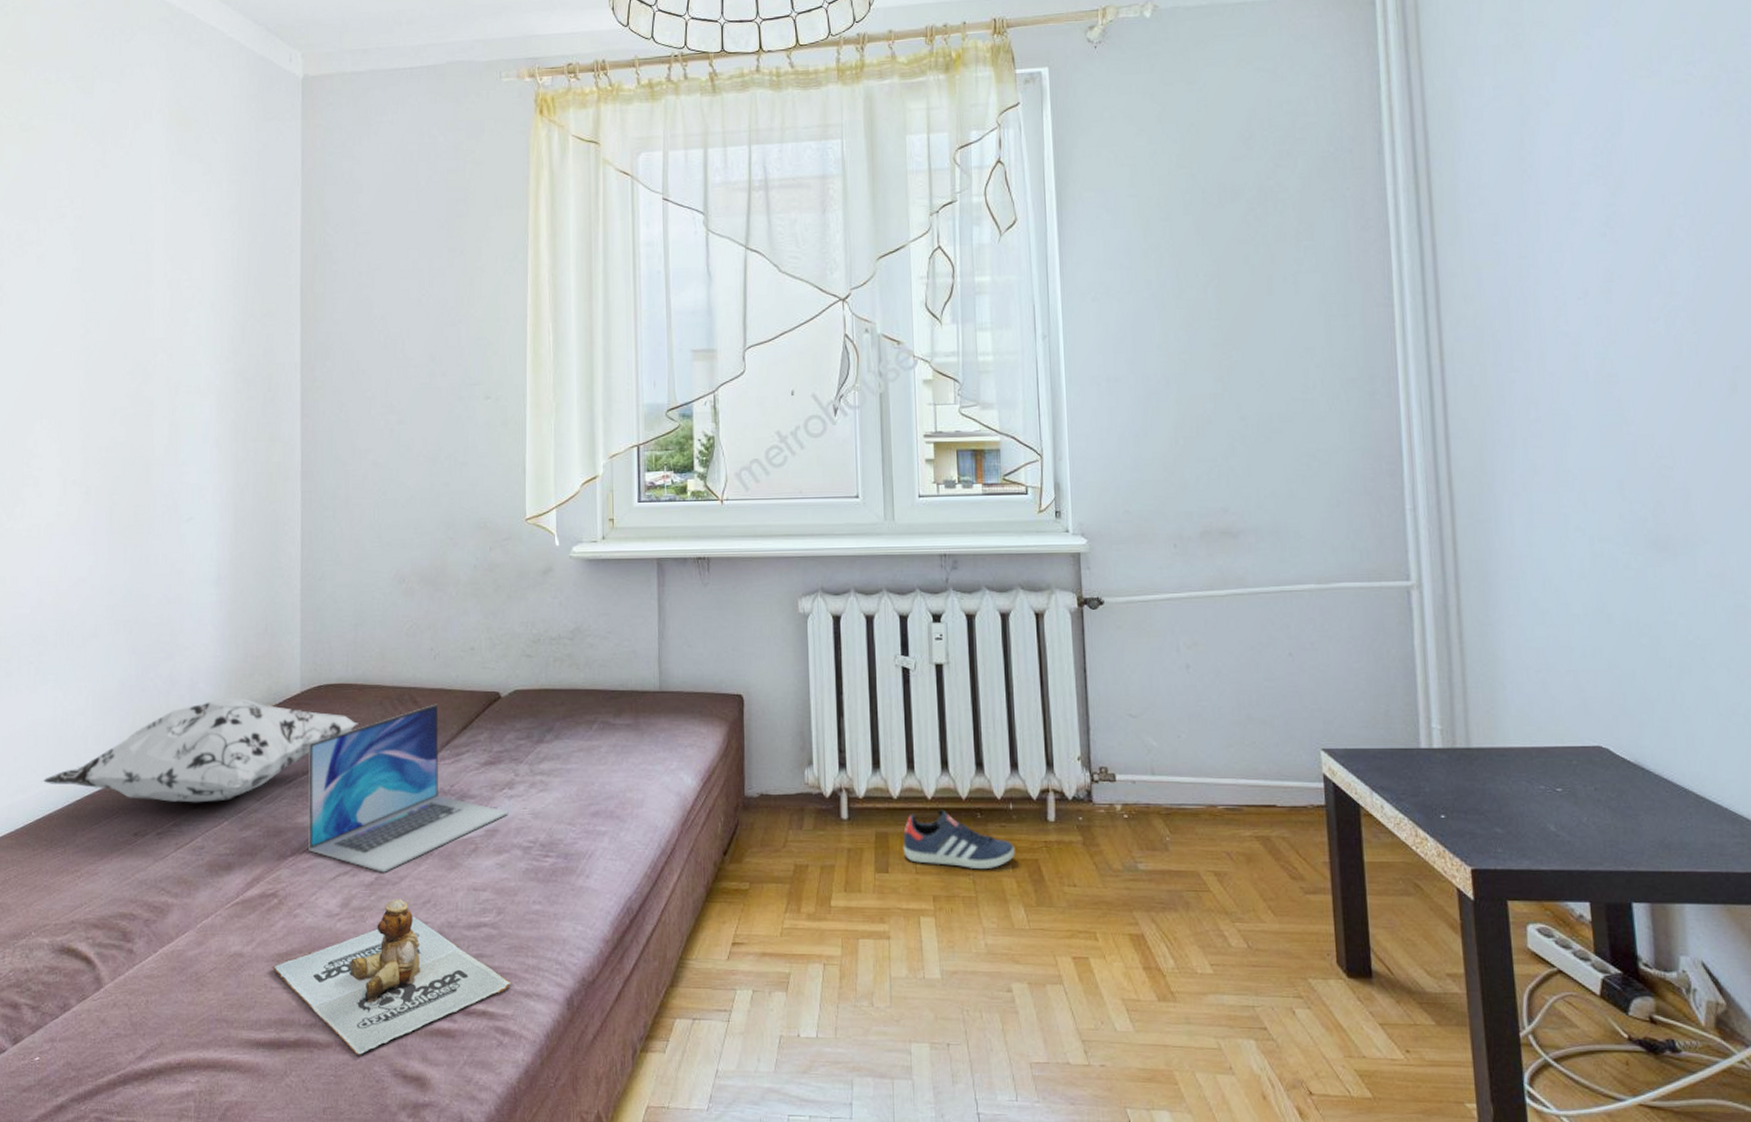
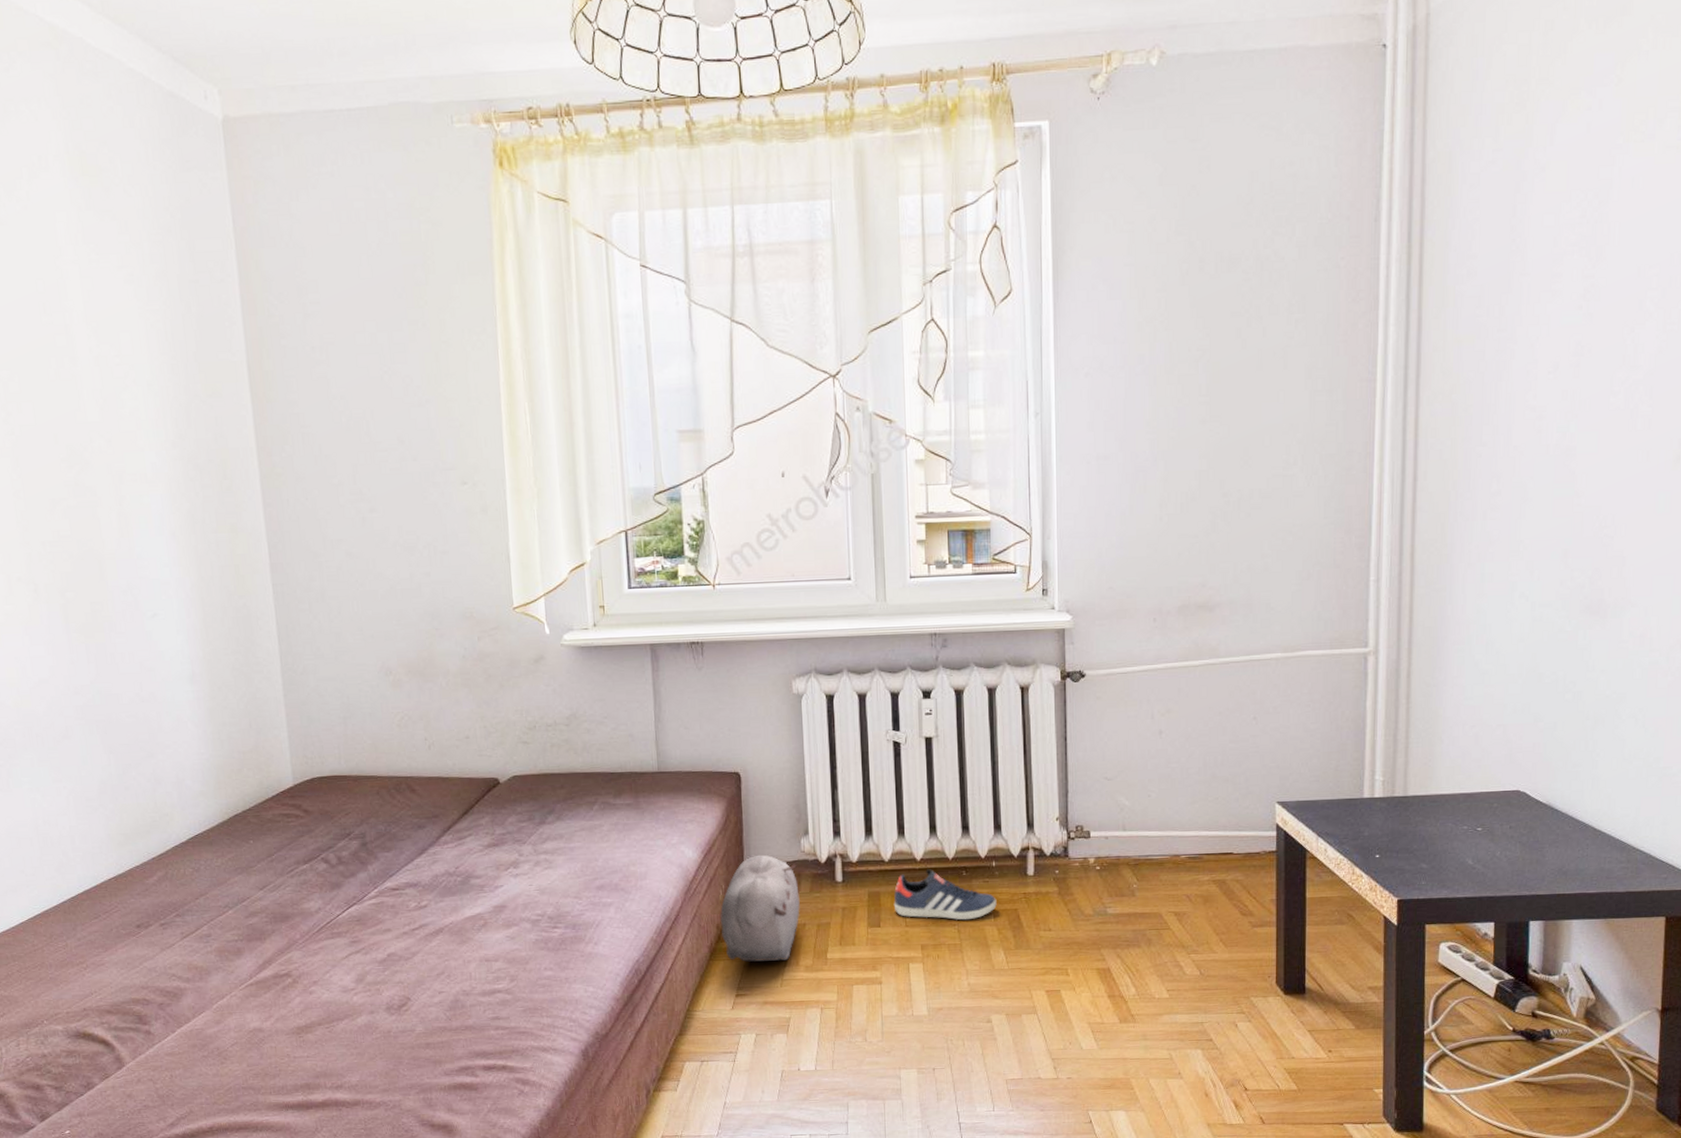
decorative pillow: present [41,698,359,803] -> none [31,792,357,895]
teddy bear: present [272,899,512,1055] -> none [292,972,529,1110]
laptop: present [309,704,509,873] -> none [307,791,515,950]
plush toy: none [718,786,803,907] -> present [720,855,800,962]

